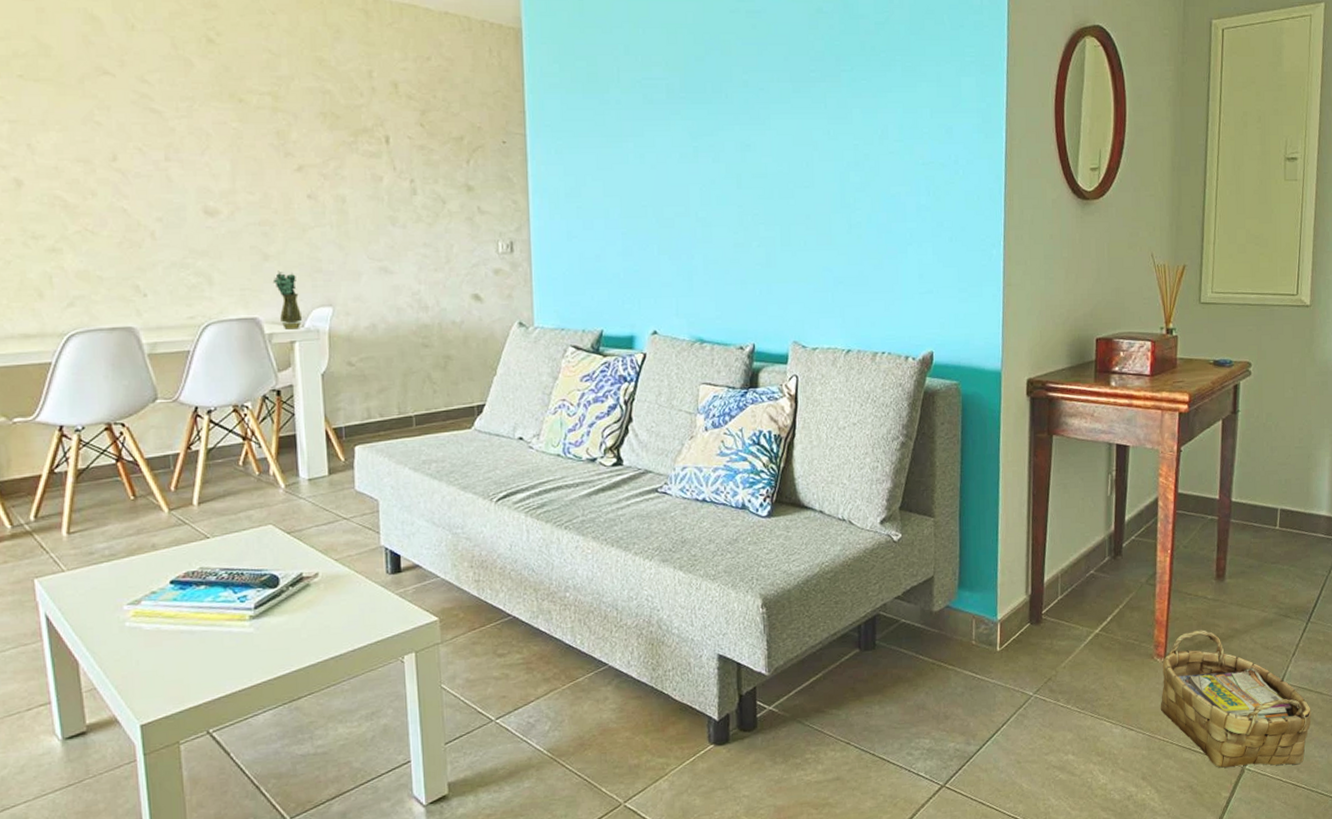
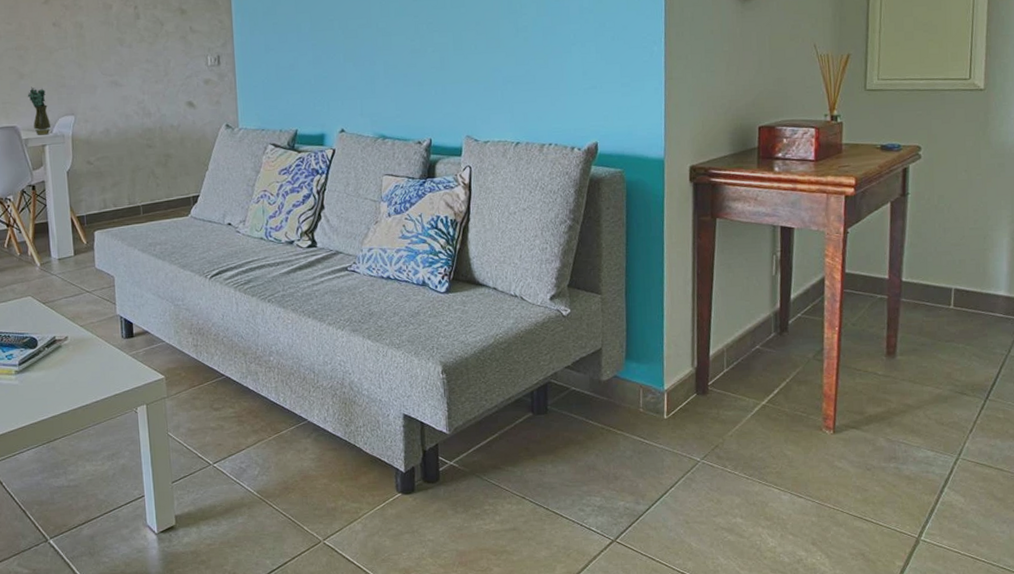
woven basket: present [1160,630,1311,768] -> none [829,404,991,539]

